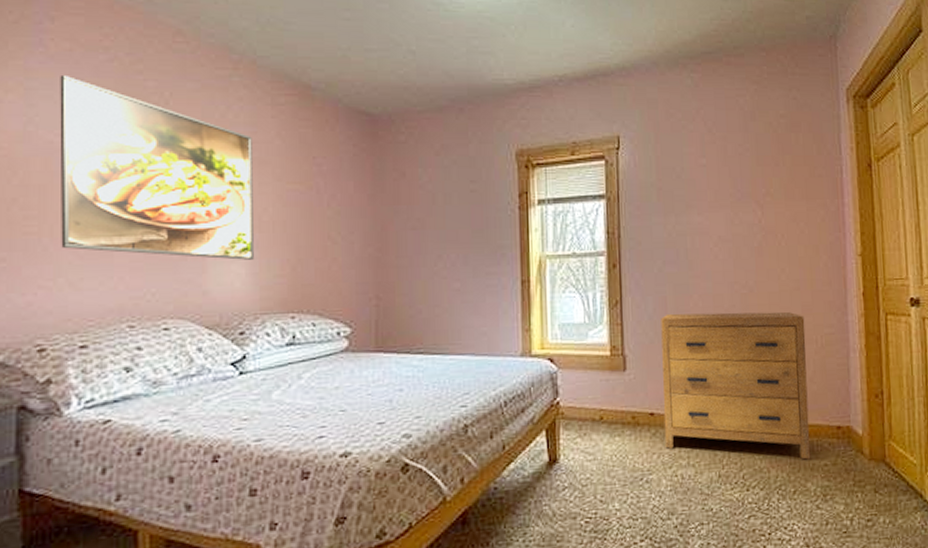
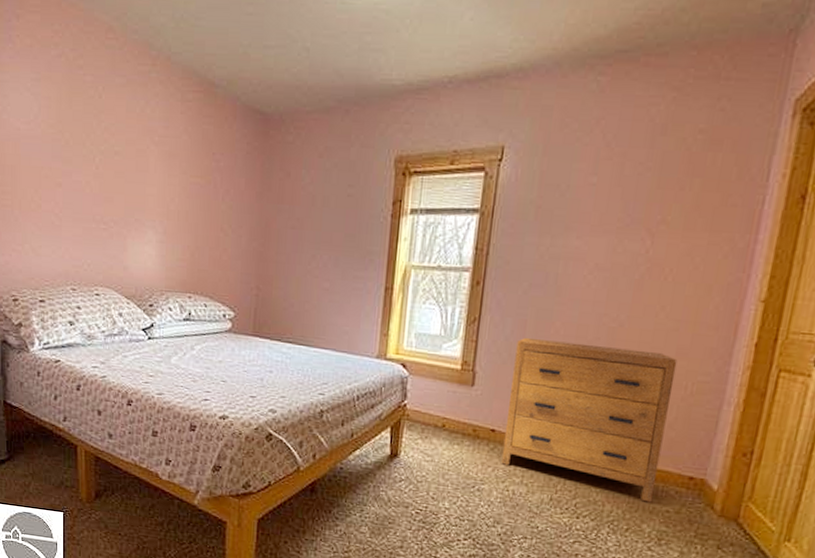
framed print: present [59,74,254,260] -> none [24,68,165,243]

